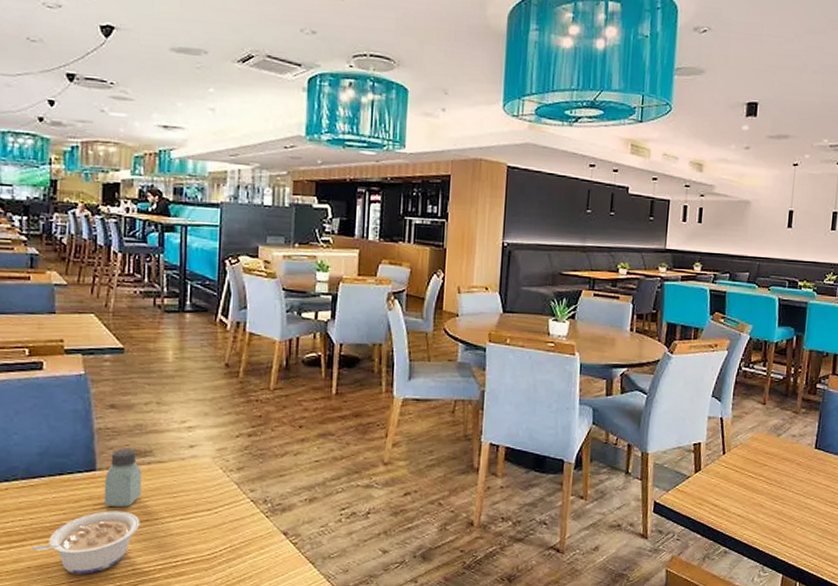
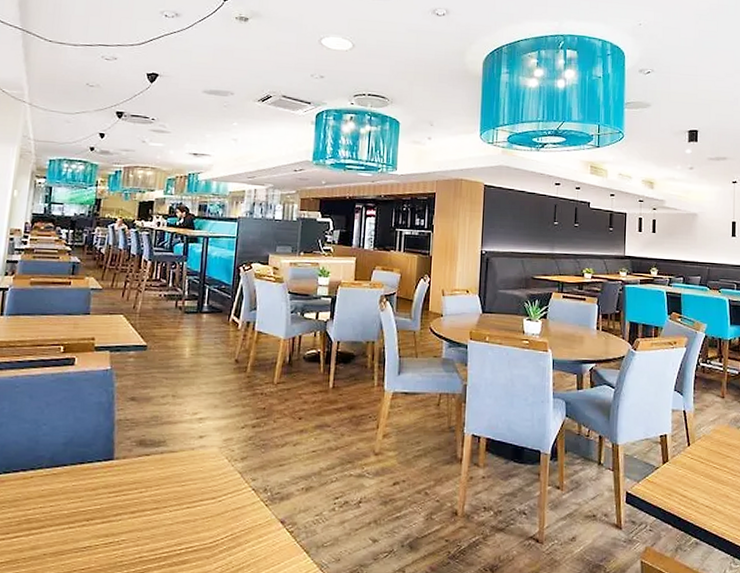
legume: present [31,511,140,574] -> none [48,498,150,562]
saltshaker: present [104,449,142,507] -> none [118,439,155,495]

